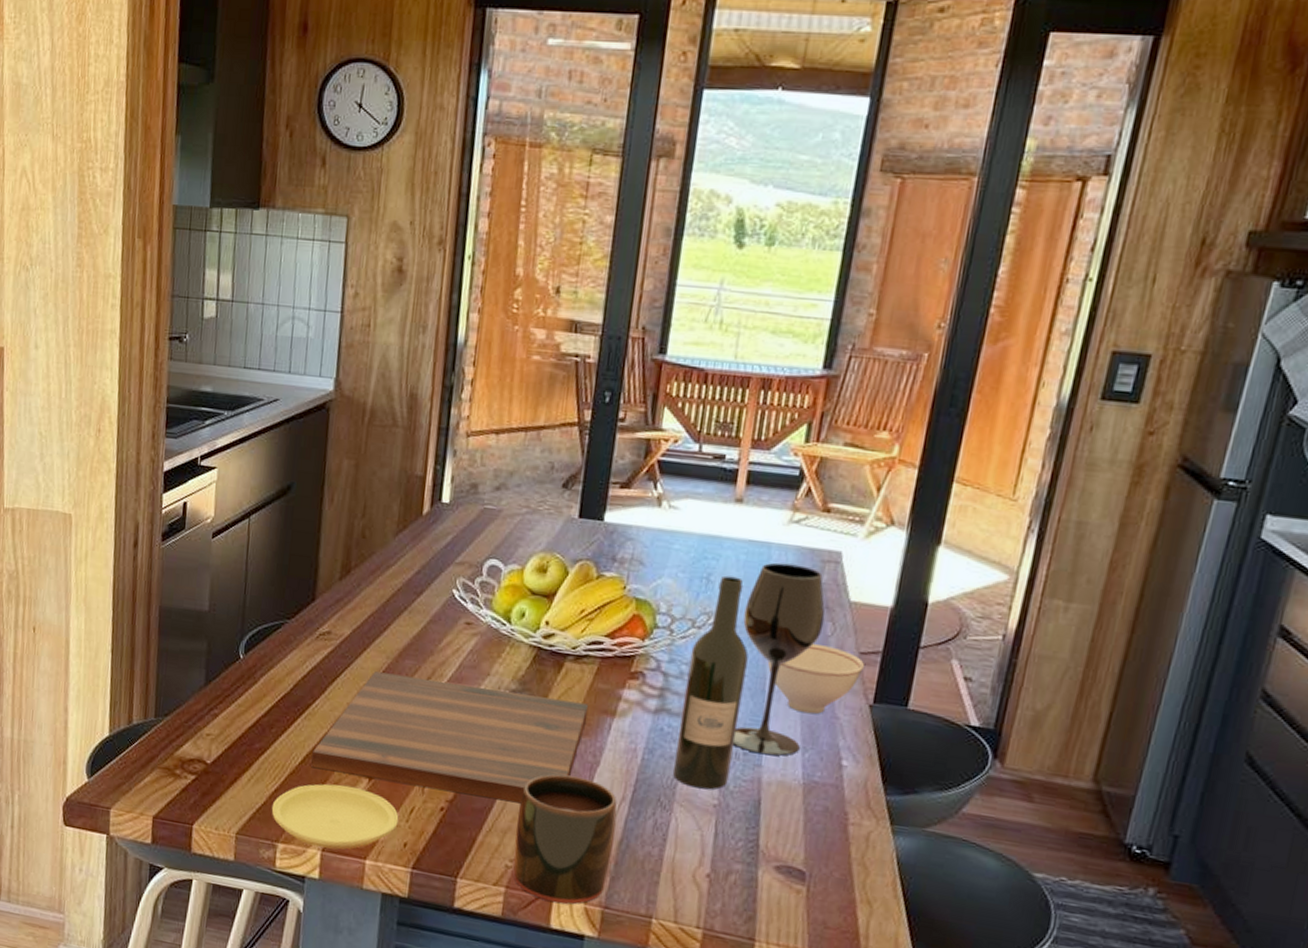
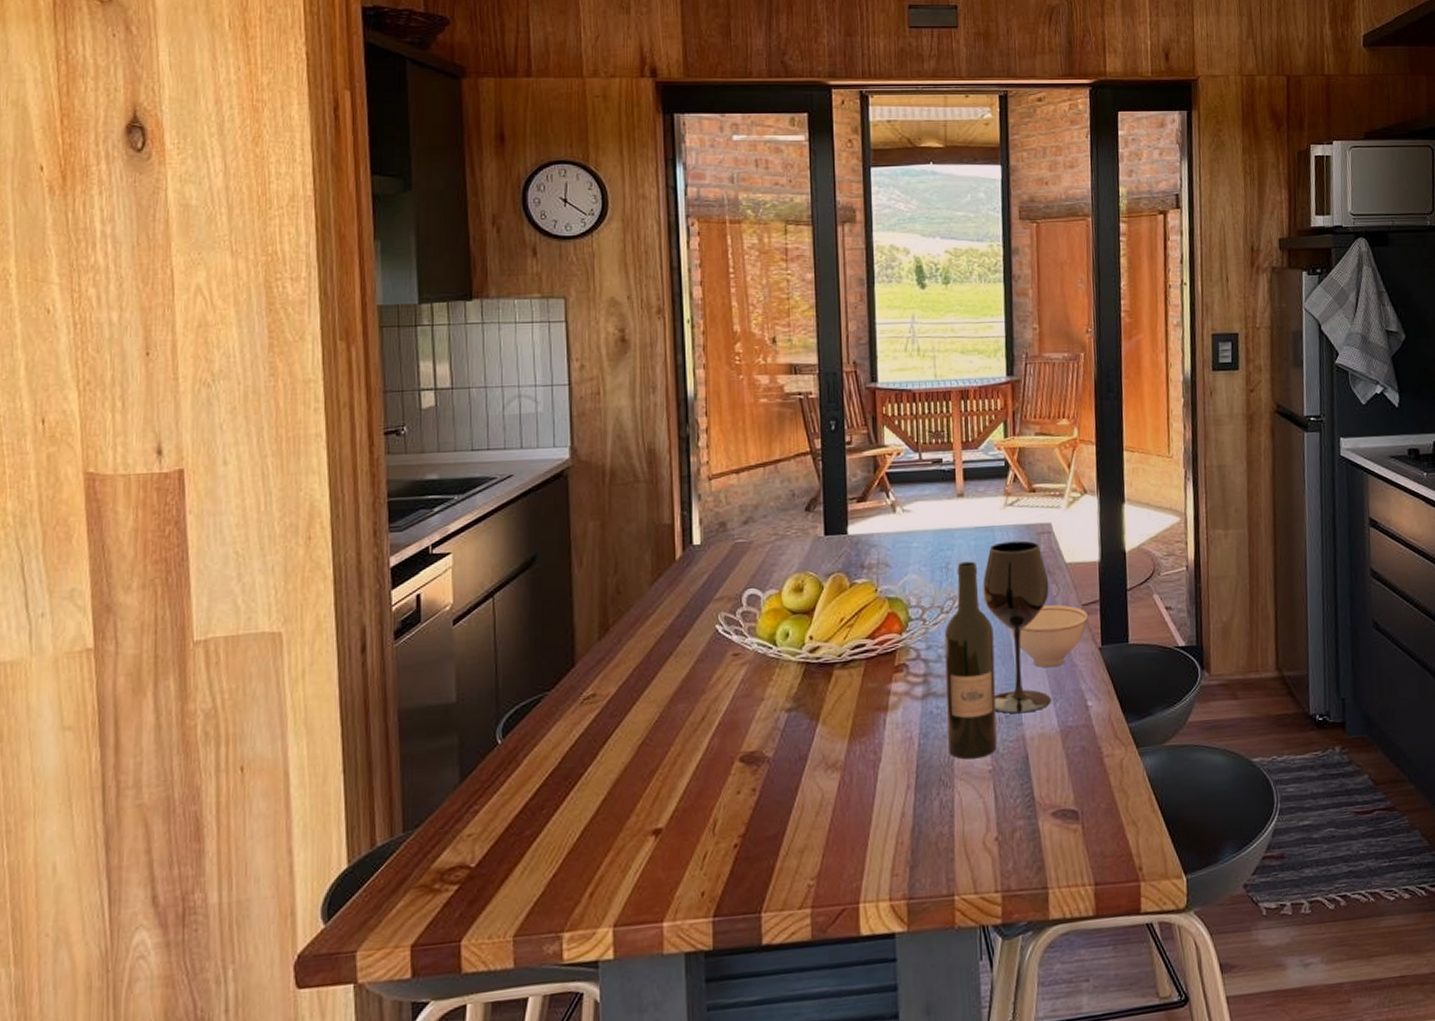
plate: present [271,784,399,850] -> none [551,848,692,925]
cutting board: present [311,671,589,804] -> none [591,705,863,841]
mug: present [513,774,617,904] -> none [811,777,908,910]

